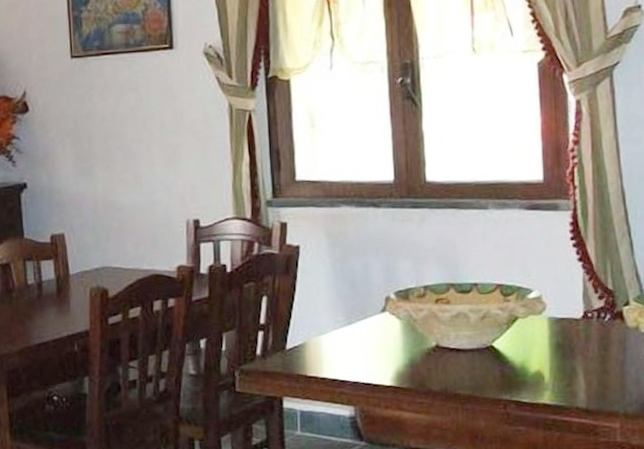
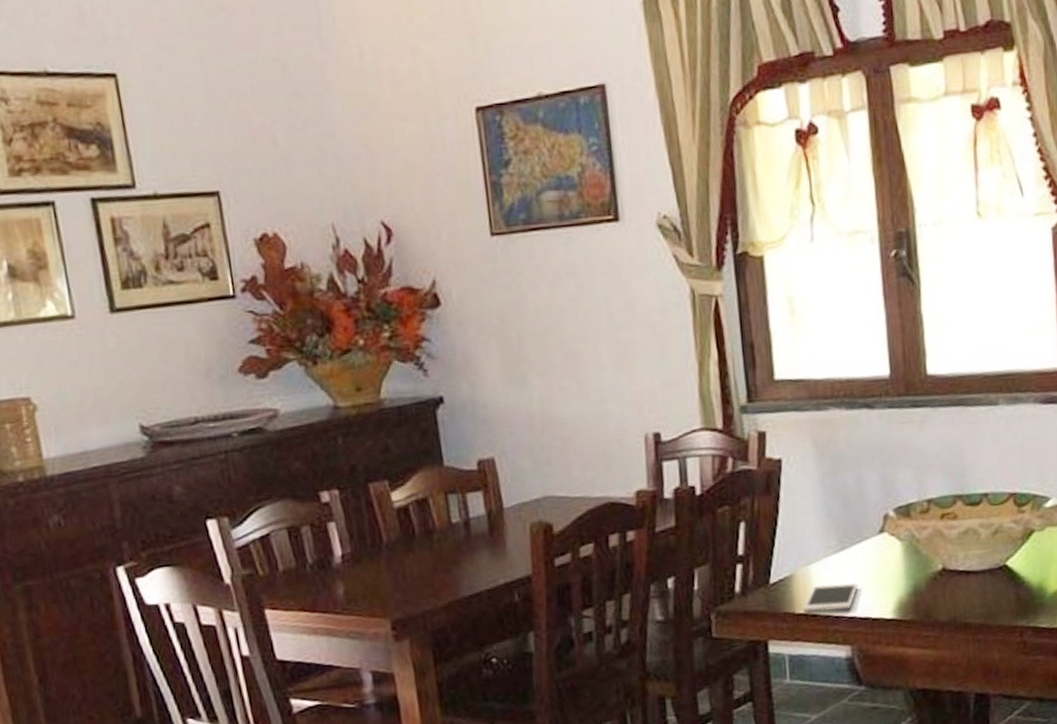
cell phone: none [314,352,362,377] -> present [803,583,858,613]

